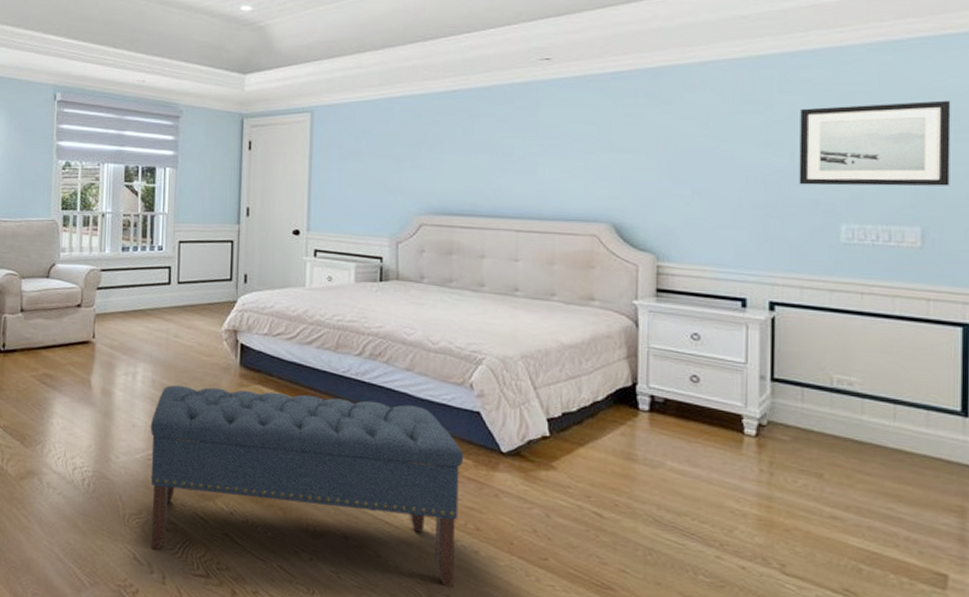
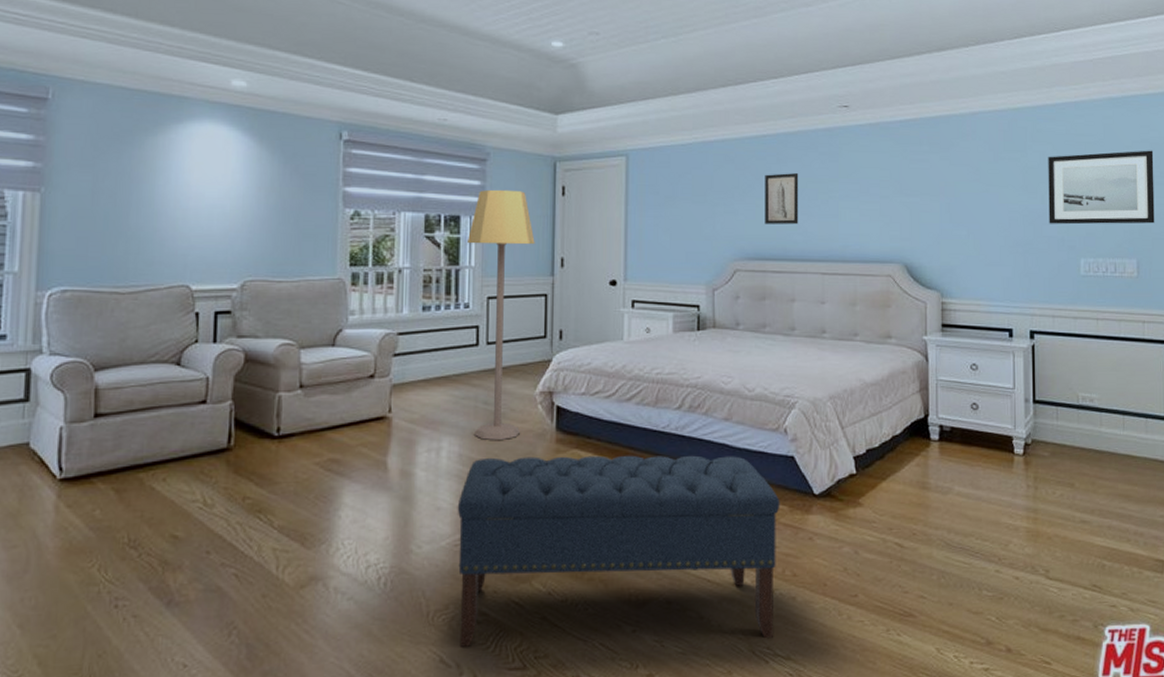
lamp: none [162,143,223,370] -> present [468,189,535,440]
wall art: none [453,128,492,180] -> present [765,173,799,225]

